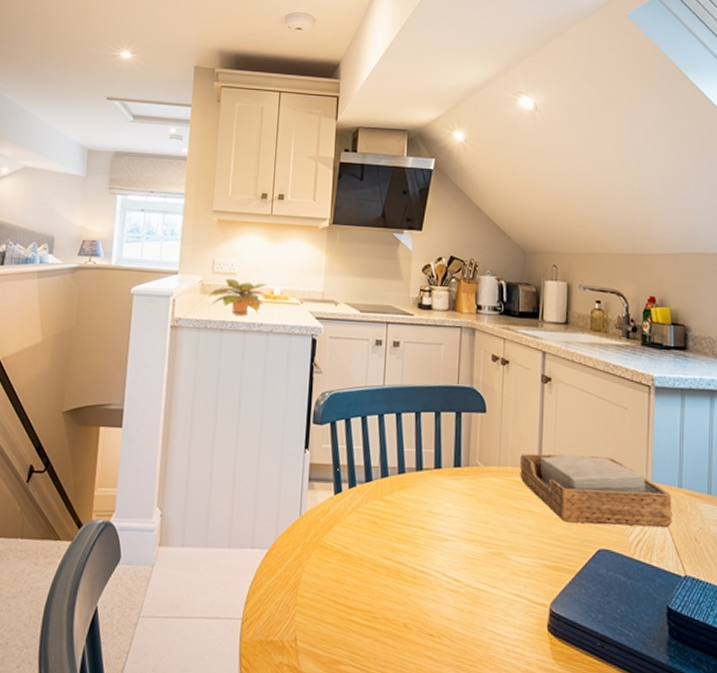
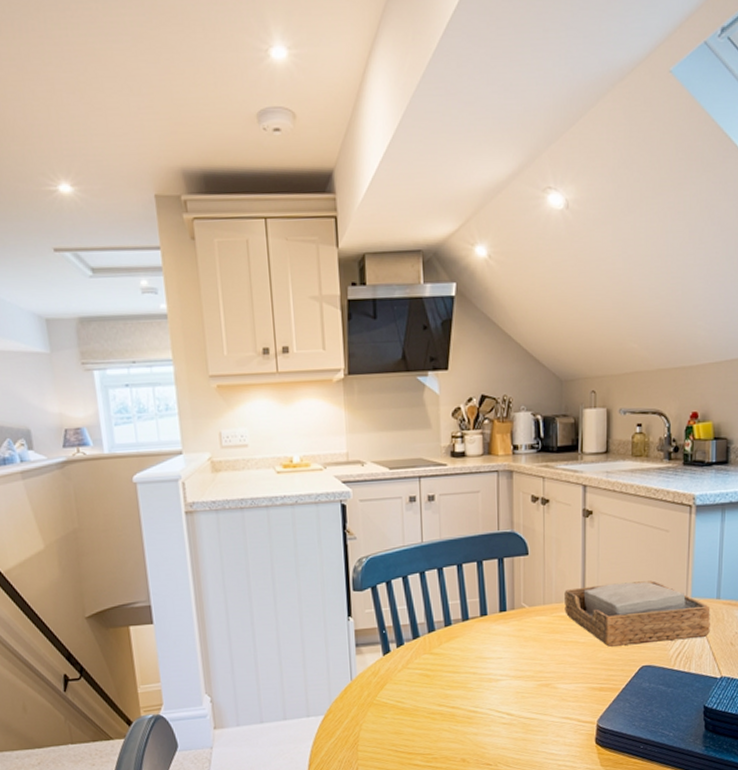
plant: present [208,279,268,316] -> none [221,451,285,491]

